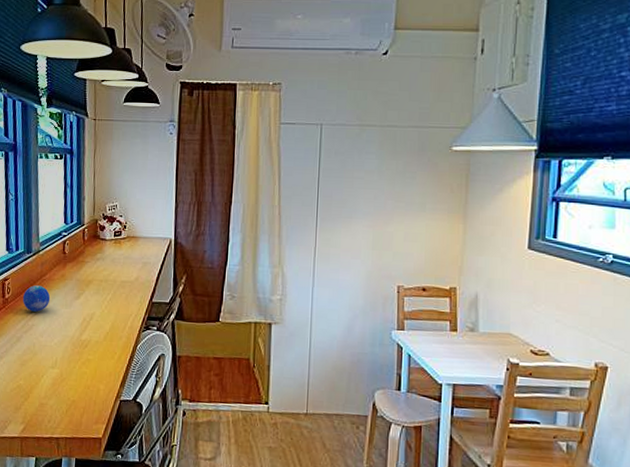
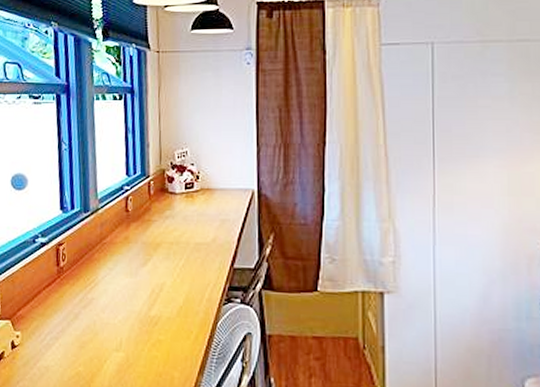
decorative orb: present [23,285,51,312] -> none [80,250,112,283]

